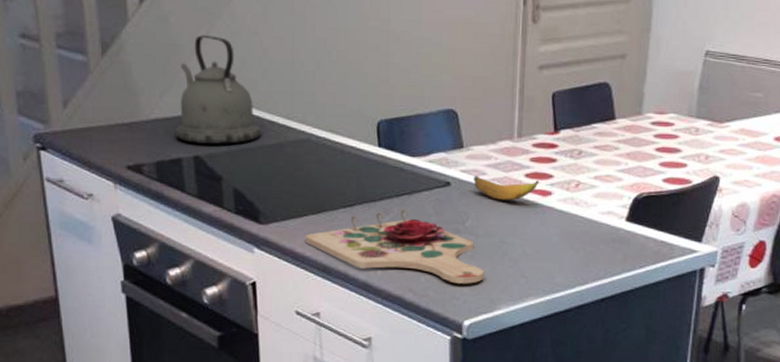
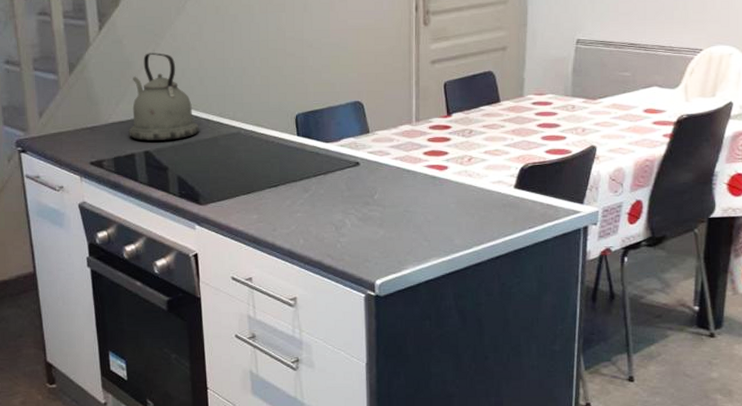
cutting board: present [305,209,484,284] -> none [237,187,392,249]
banana: present [474,176,539,200] -> none [379,156,436,175]

